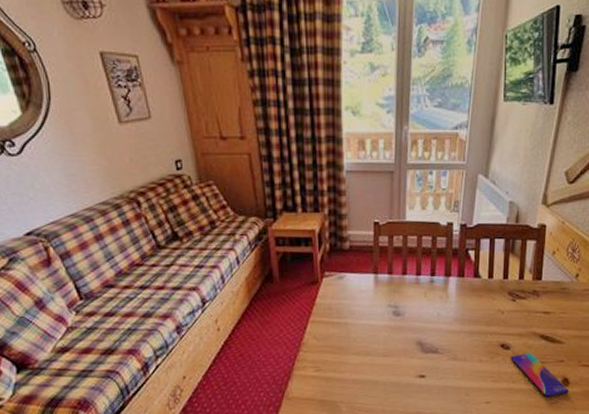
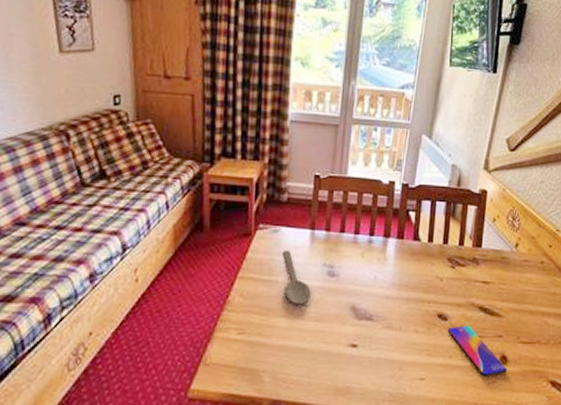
wooden spoon: none [350,294,379,343] -> present [283,250,311,305]

